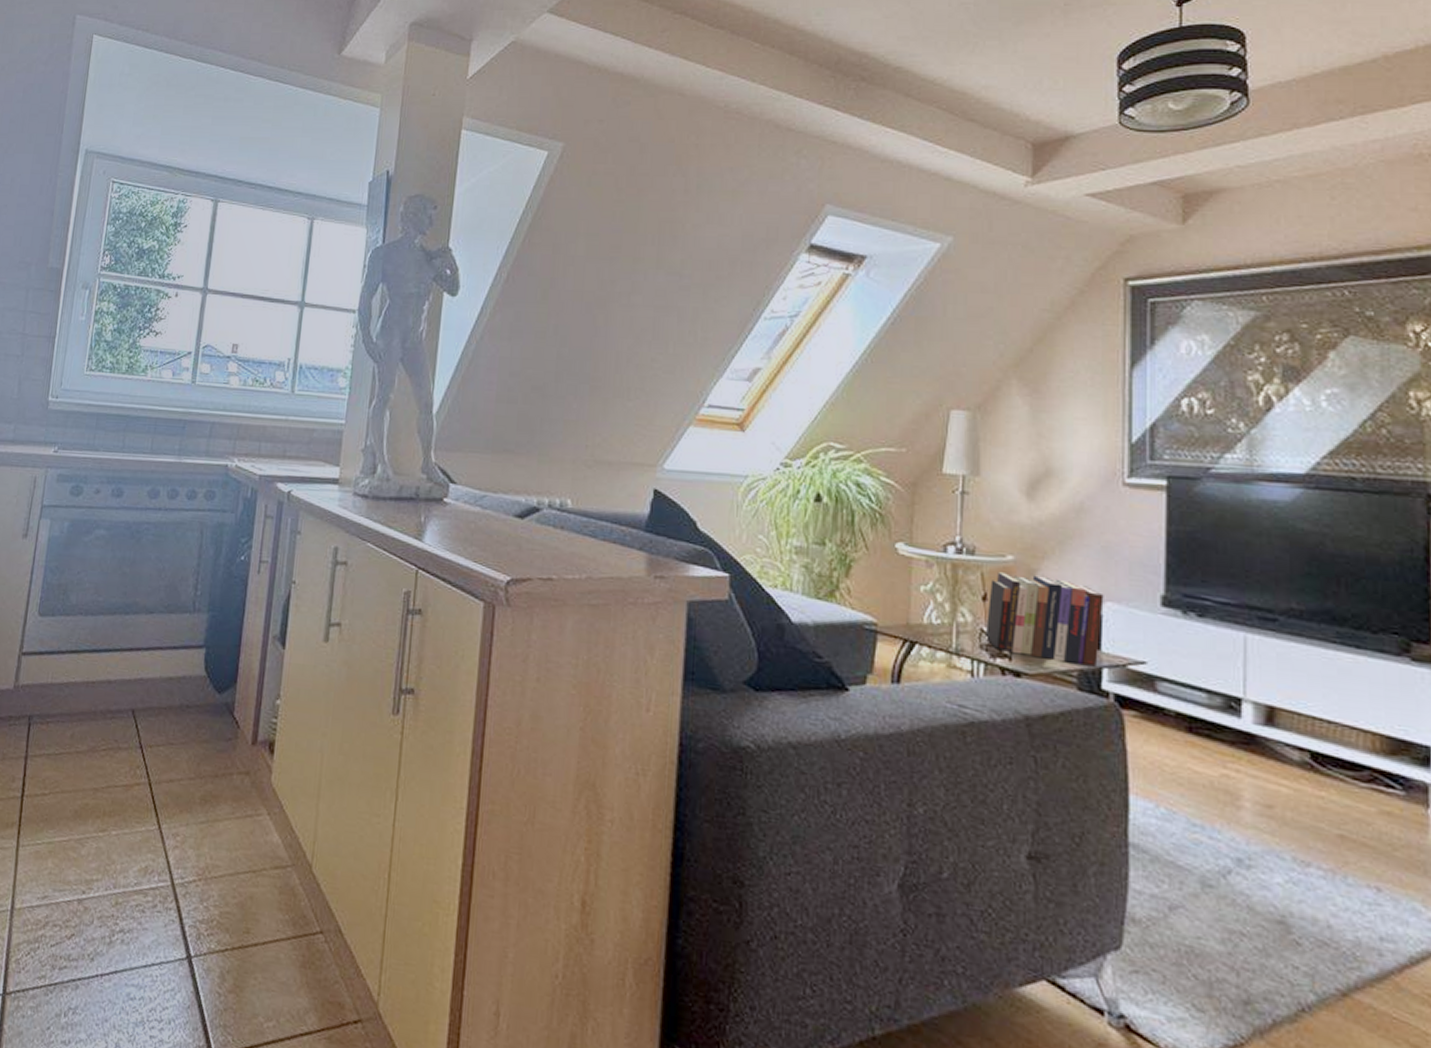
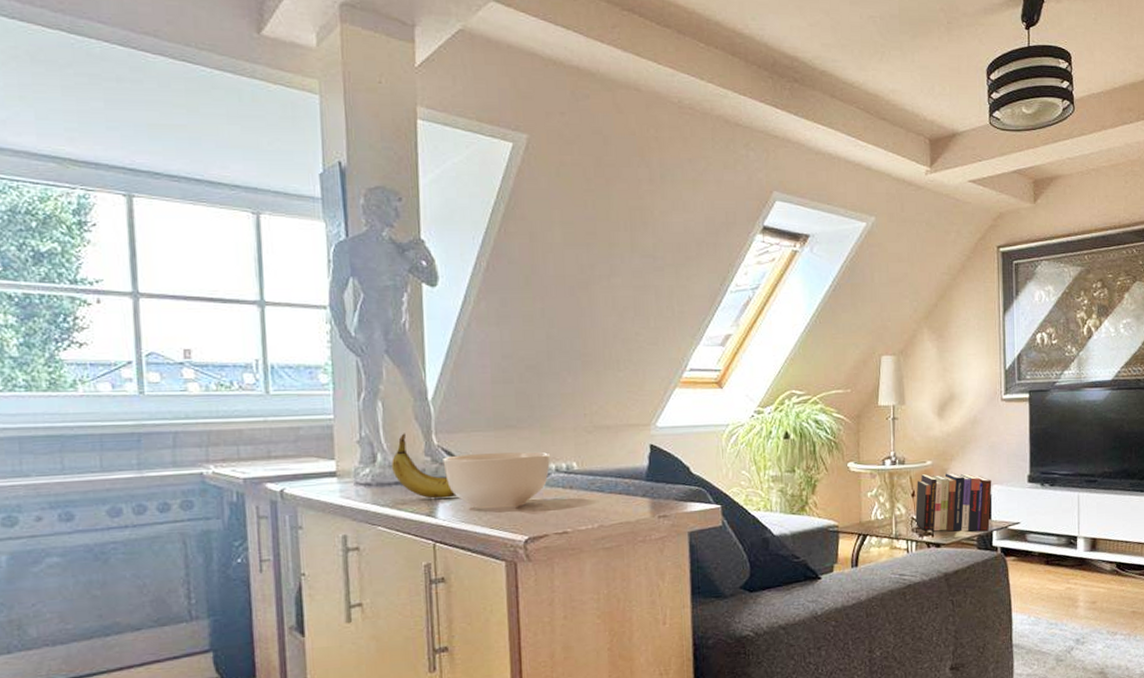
fruit: none [389,446,446,522] -> present [392,433,457,499]
bowl: none [437,475,546,542] -> present [443,451,551,510]

